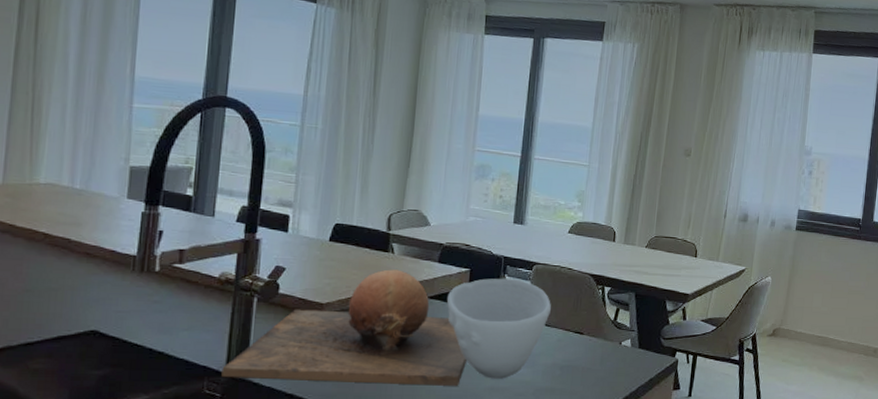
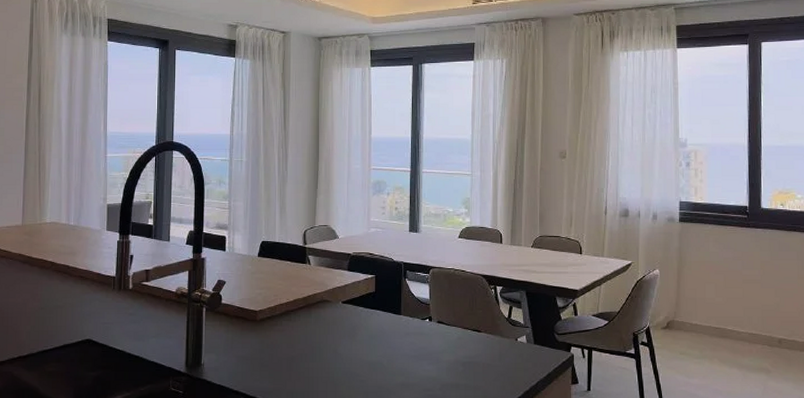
chopping board: present [221,269,467,386] -> none [182,279,379,382]
bowl: present [446,278,551,379] -> none [357,282,449,375]

